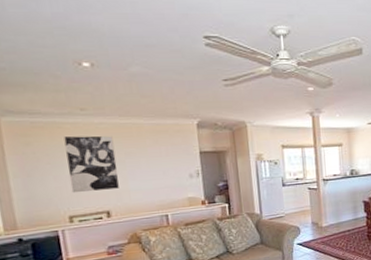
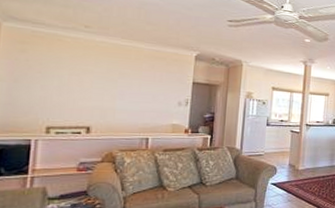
wall art: present [64,135,119,193] -> none [56,49,111,106]

